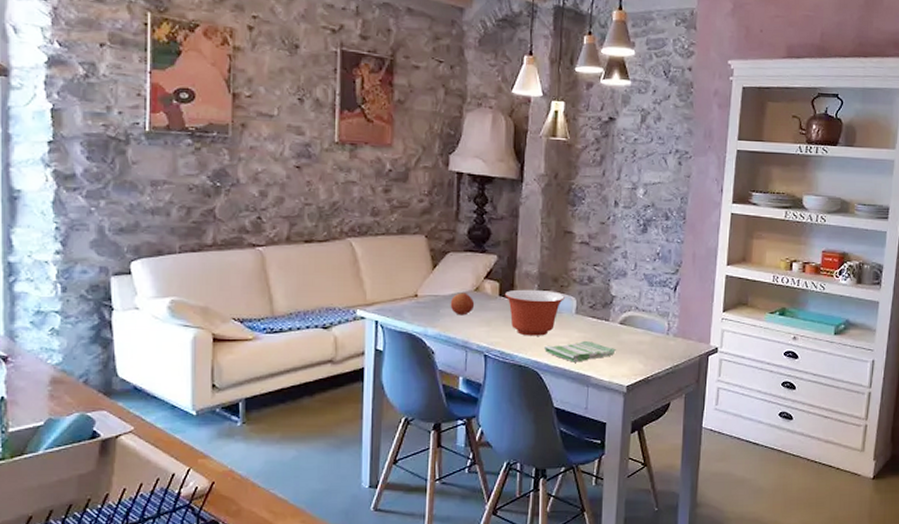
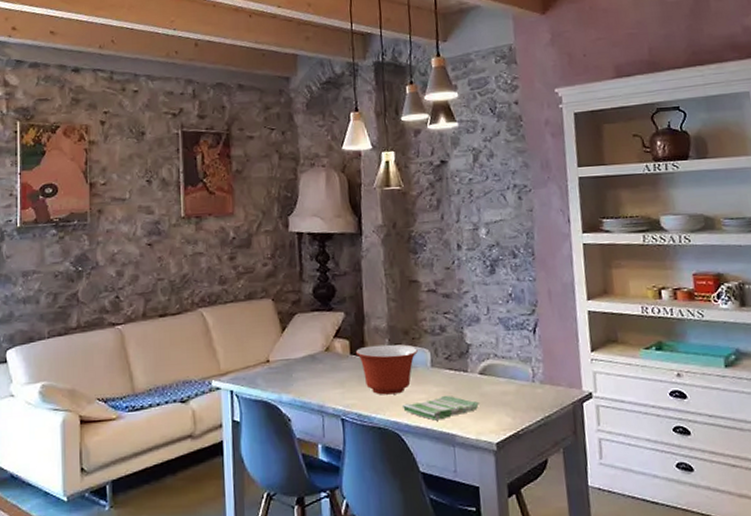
fruit: present [450,292,475,316] -> none [302,354,327,379]

